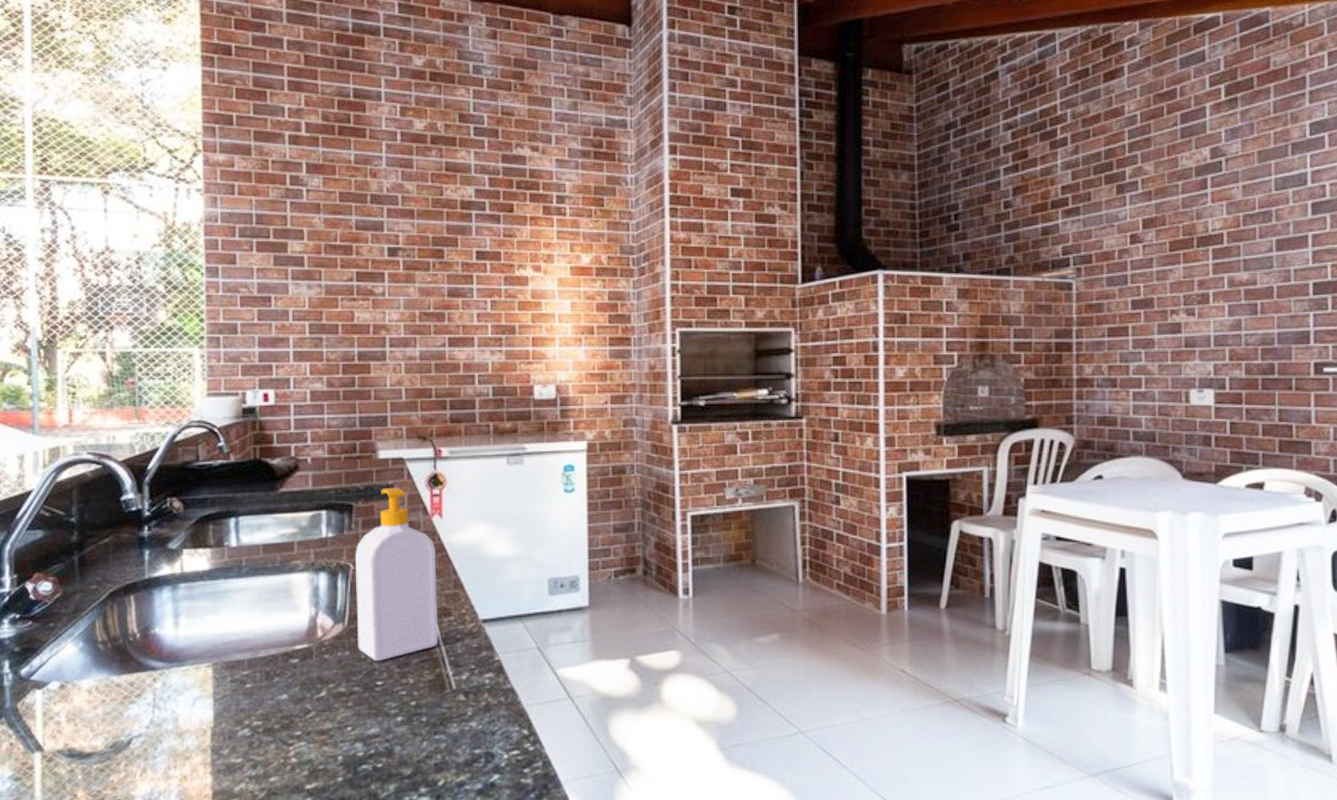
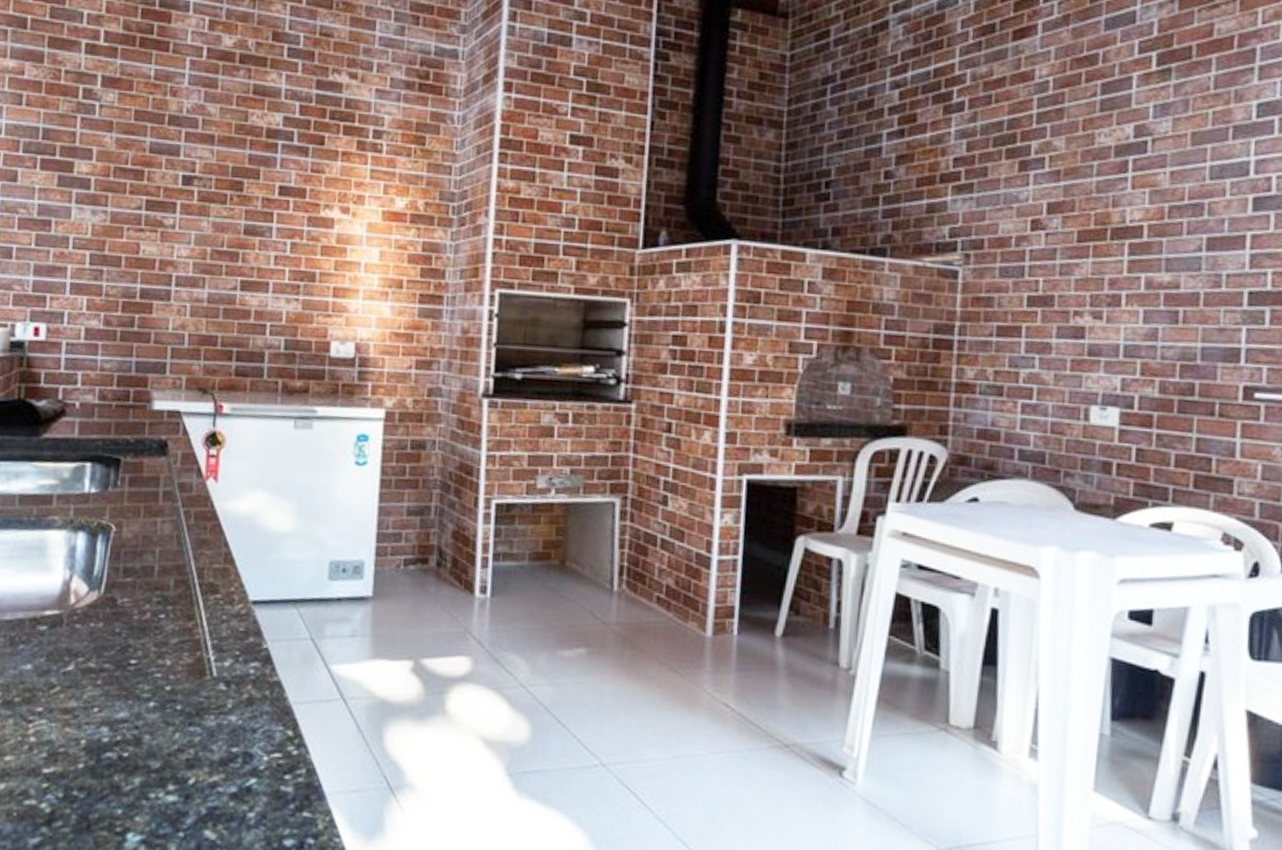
soap bottle: present [356,487,439,661] -> none [113,443,208,637]

